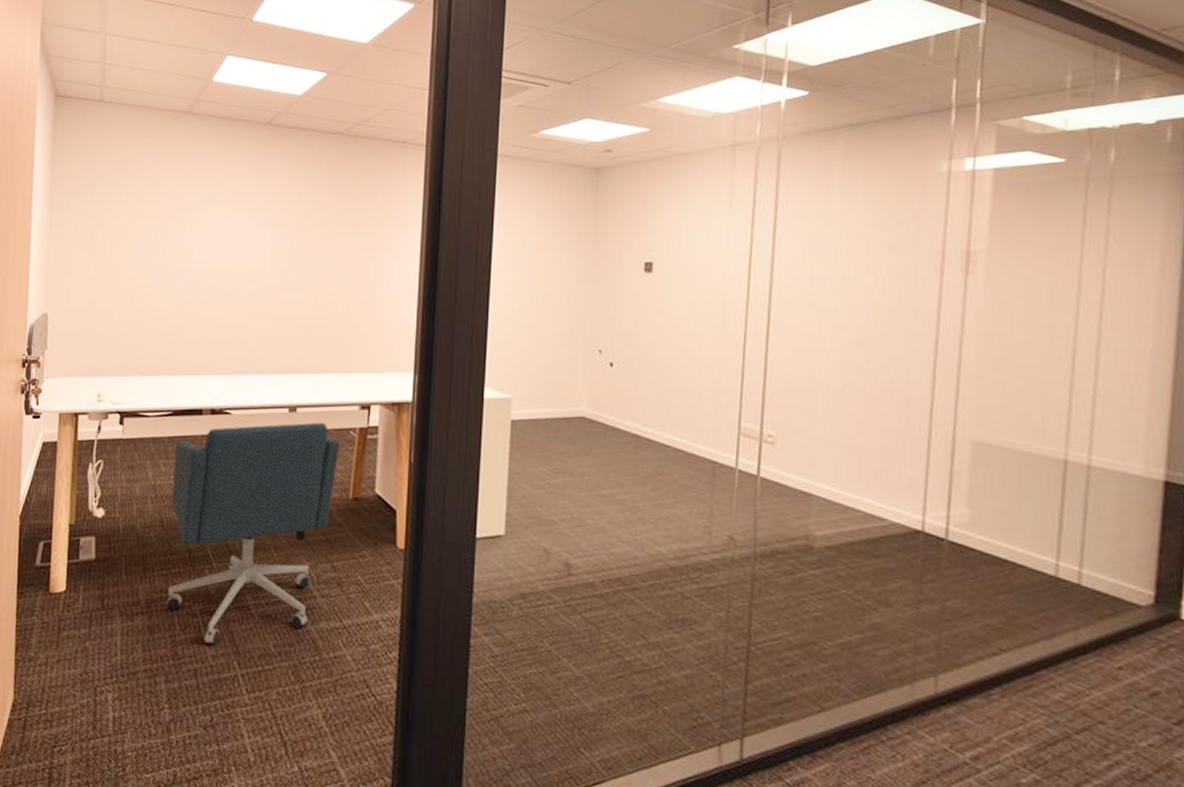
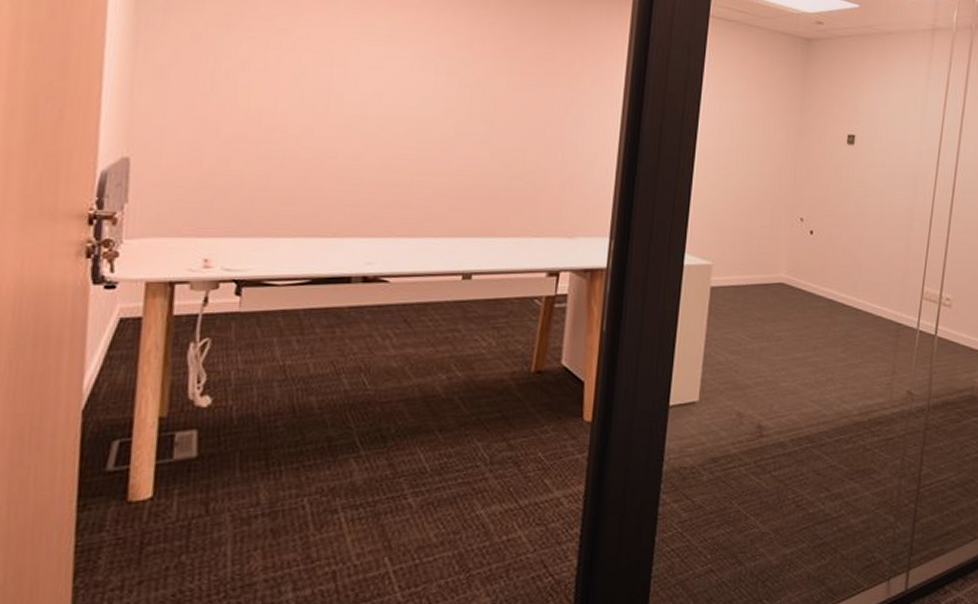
office chair: present [166,422,340,646] -> none [296,290,522,543]

